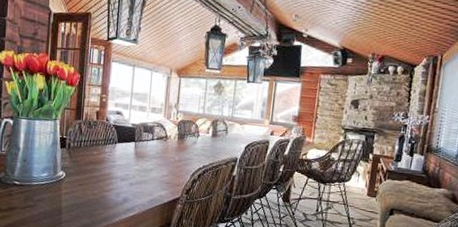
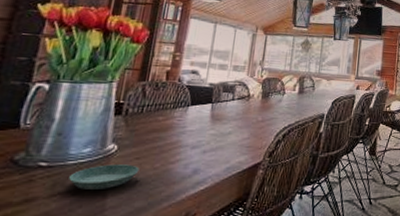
saucer: none [35,187,83,207] -> present [69,164,140,190]

